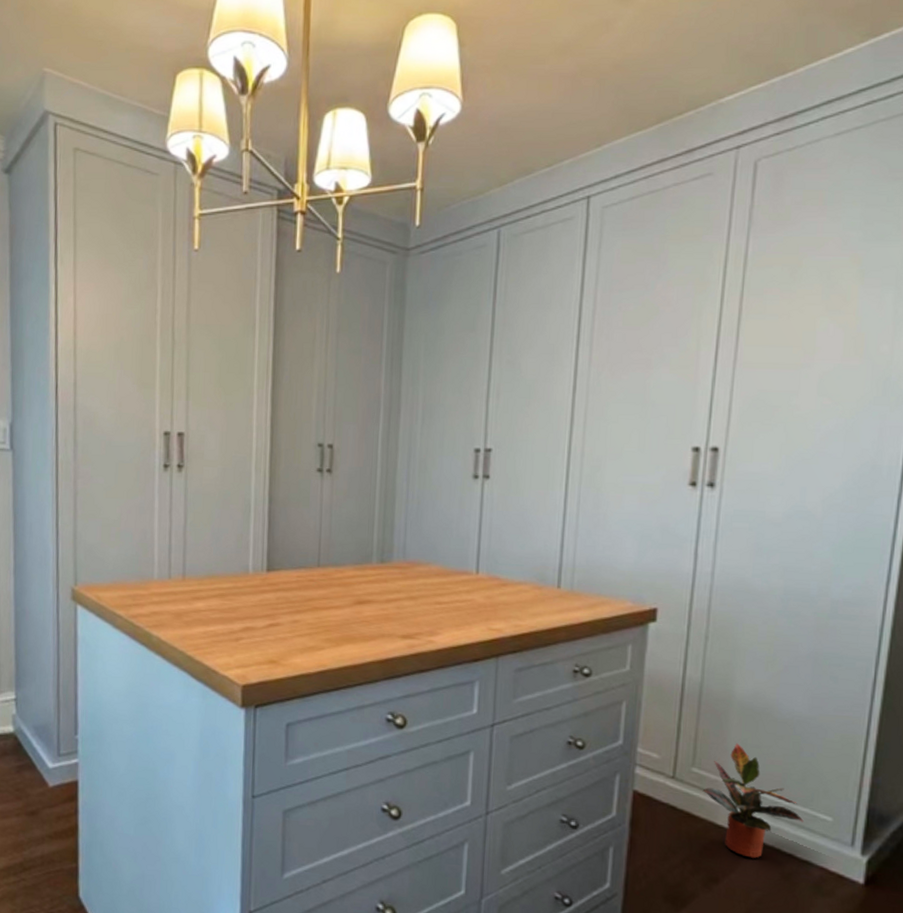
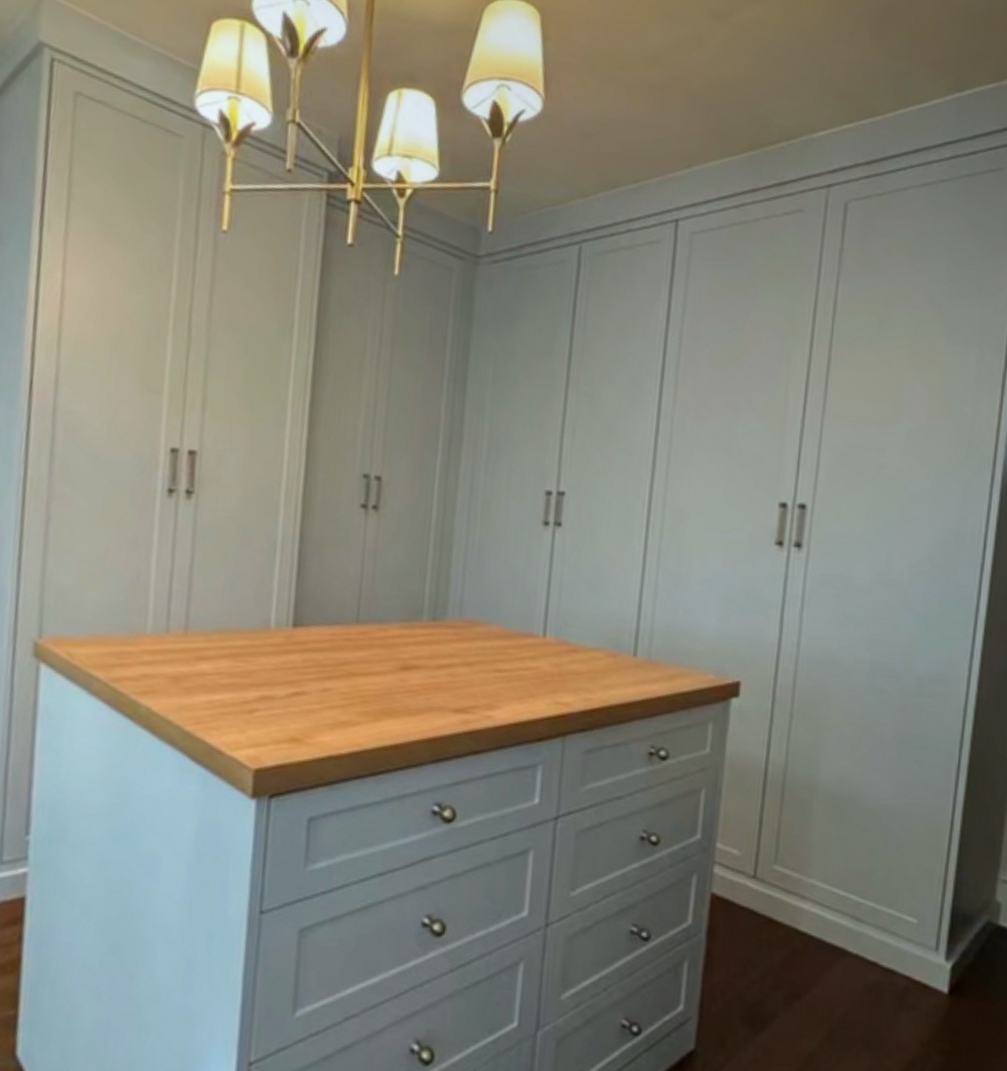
potted plant: present [702,743,804,858] -> none [784,836,889,969]

